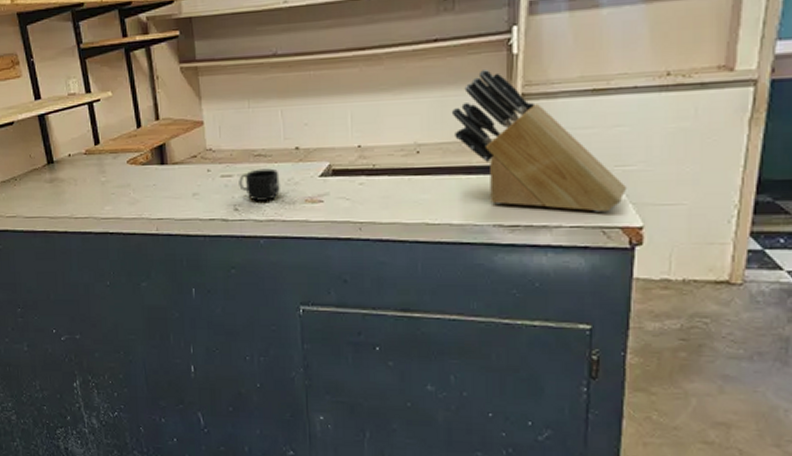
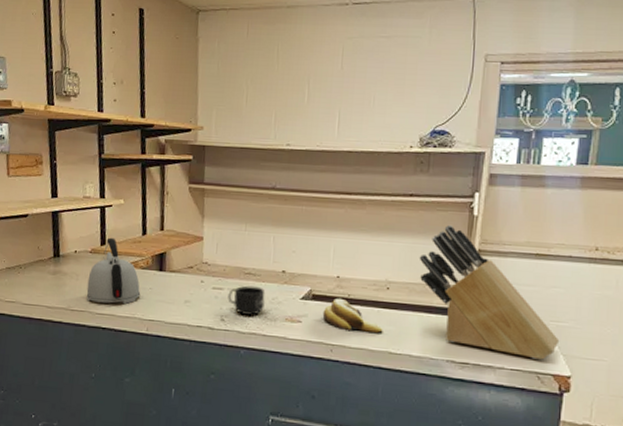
kettle: none [87,135,145,207] -> present [86,237,141,304]
banana: none [346,169,417,206] -> present [322,298,383,333]

